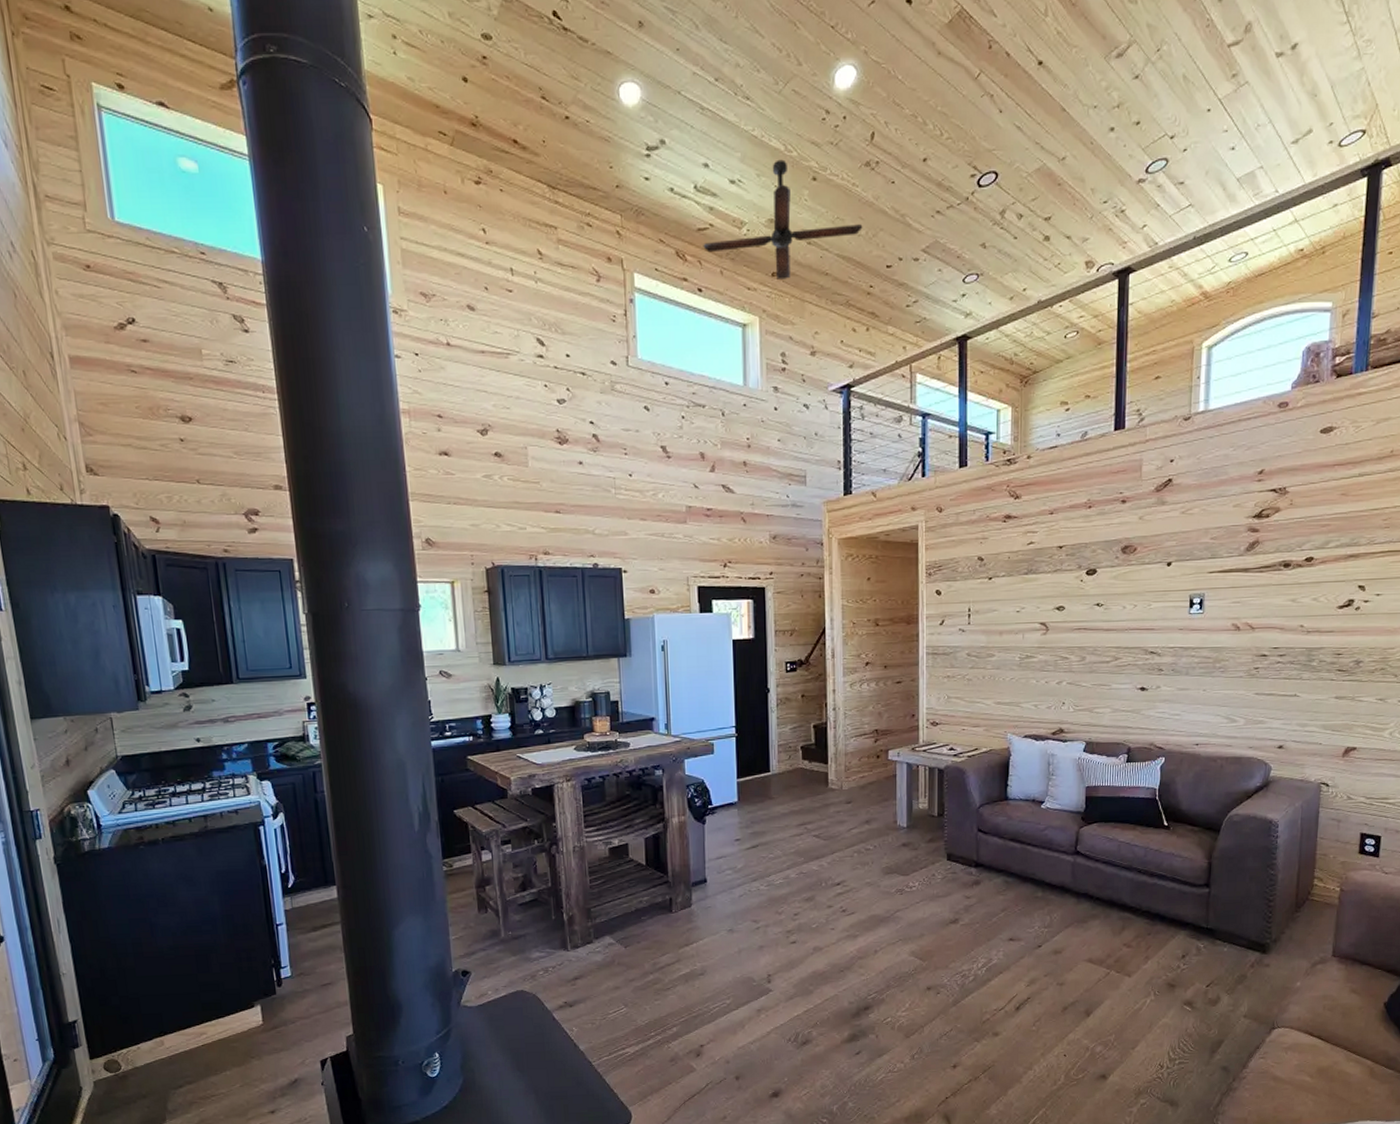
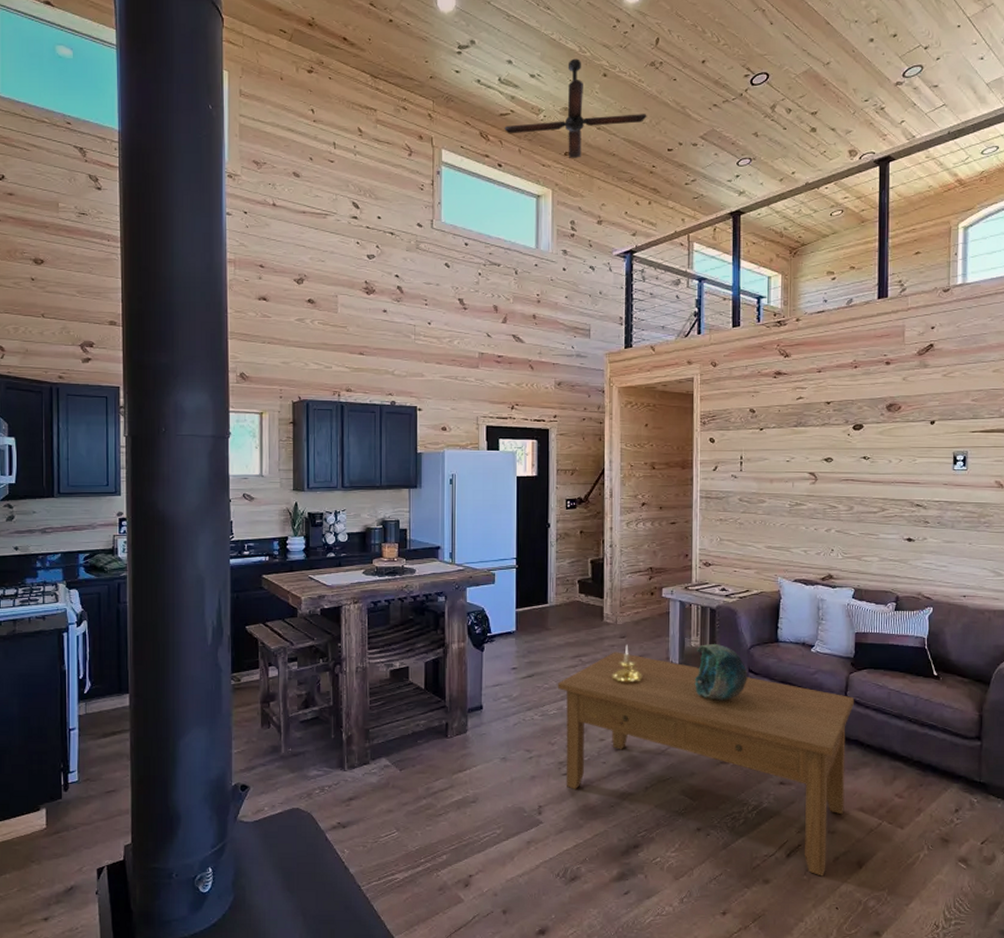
coffee table: none [782,818,1085,1027] -> present [557,652,855,877]
candle holder: none [838,810,869,850] -> present [612,645,642,684]
decorative bowl: none [923,804,977,862] -> present [695,643,748,701]

